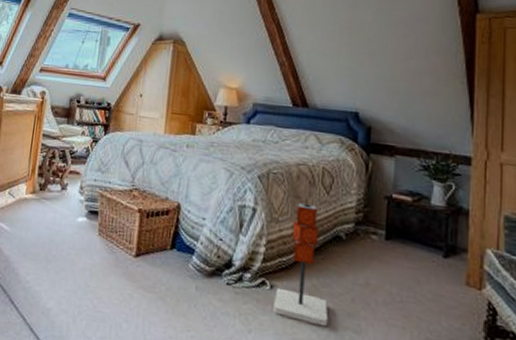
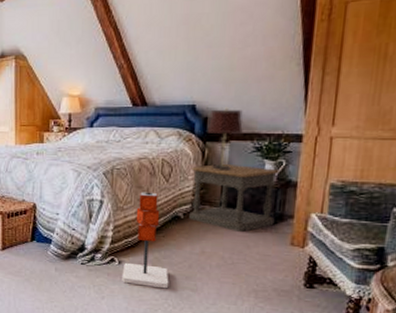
side table: none [352,179,451,264] -> present [189,163,281,233]
table lamp: none [370,119,409,189] -> present [207,107,243,170]

